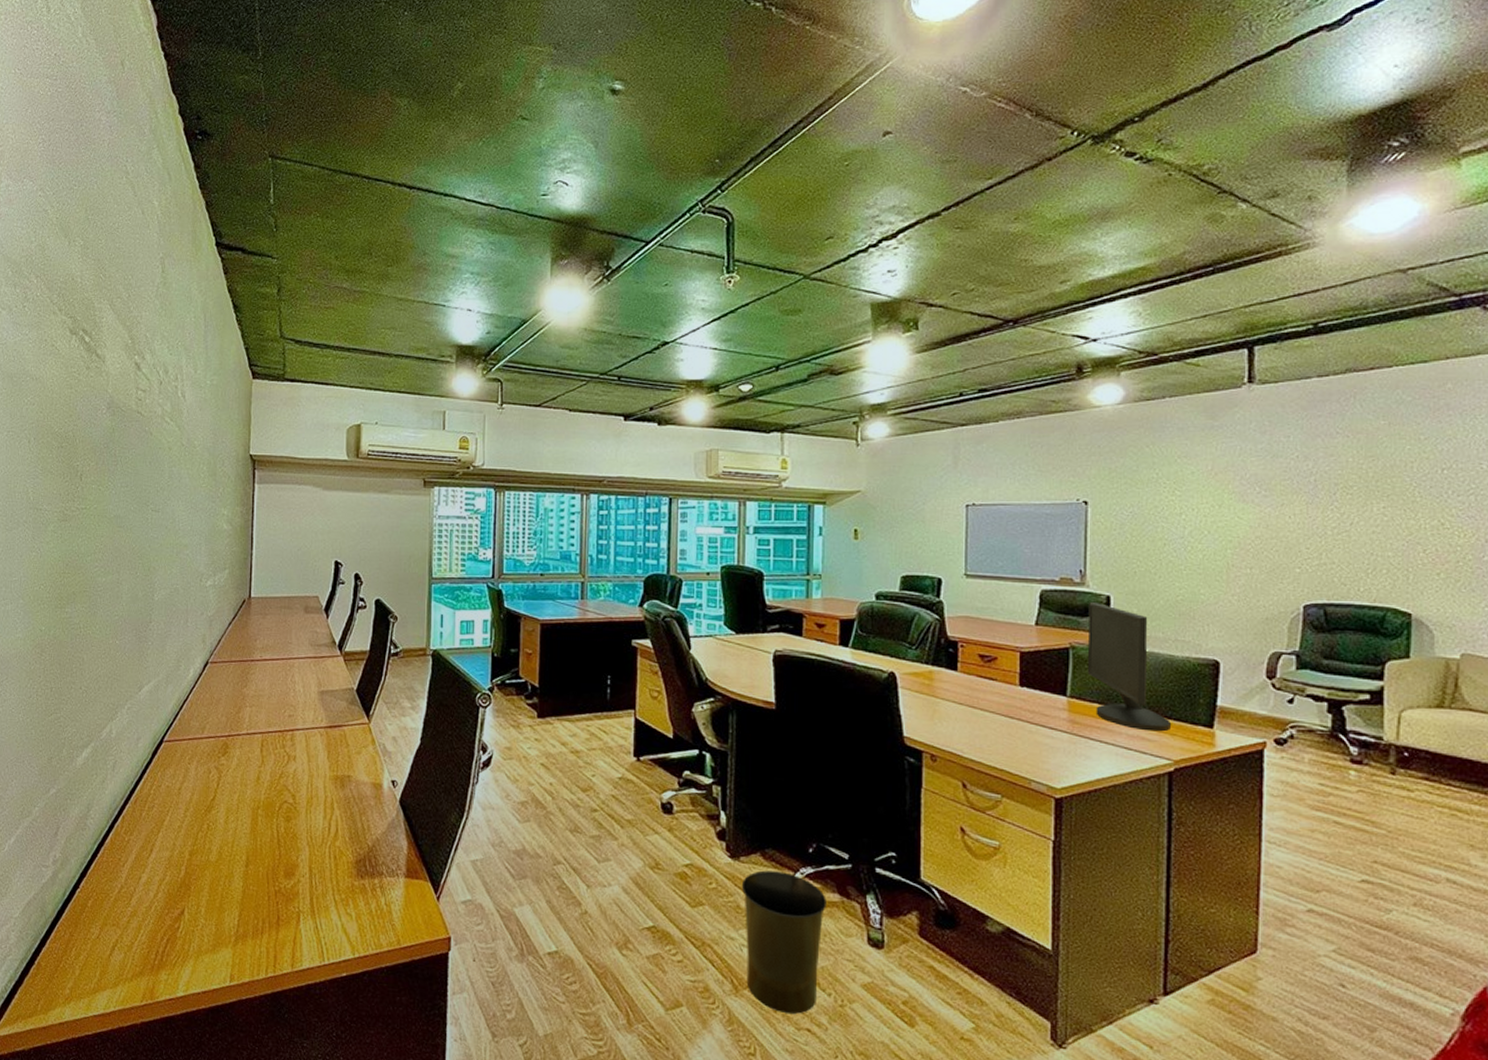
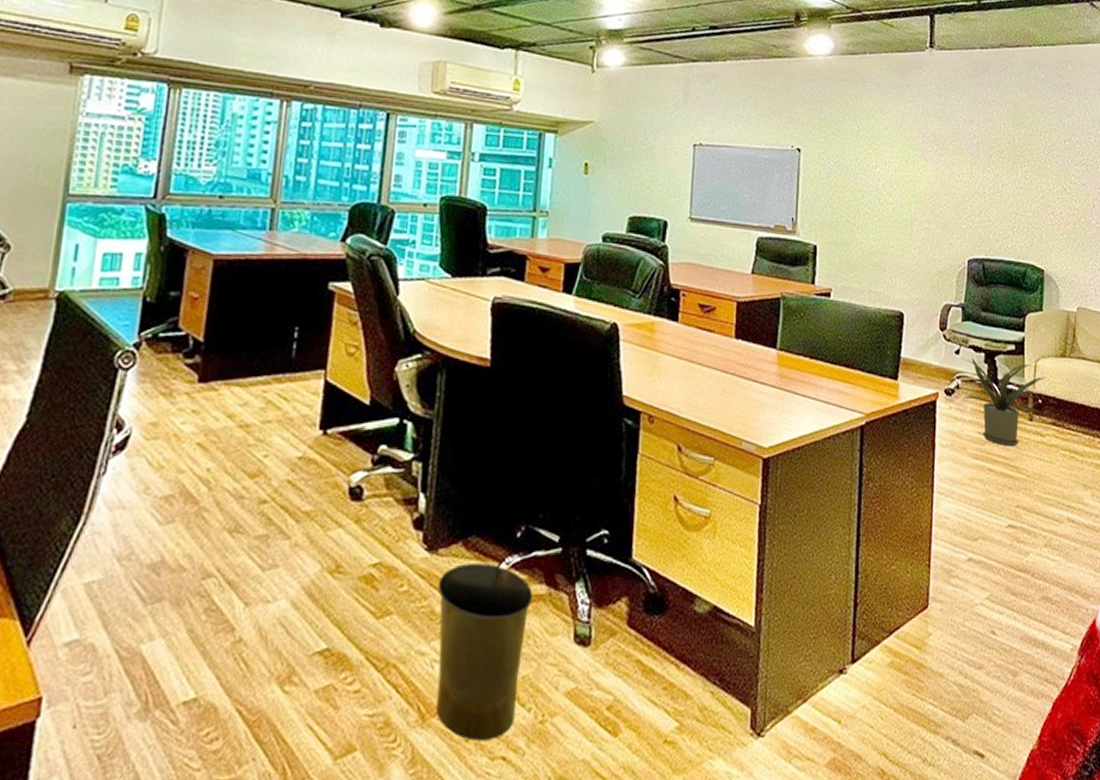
computer monitor: present [1087,601,1171,732] -> none [795,250,864,385]
house plant: none [1296,707,1415,801] -> present [962,357,1046,447]

